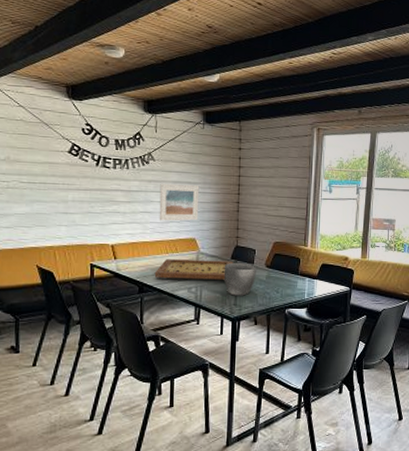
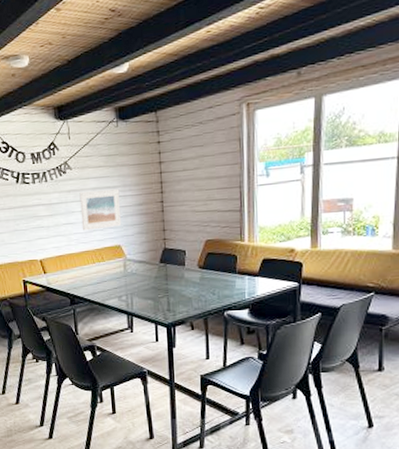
gameboard: present [154,259,234,281] -> none [83,265,163,290]
bowl: present [224,263,256,296] -> none [153,266,189,301]

